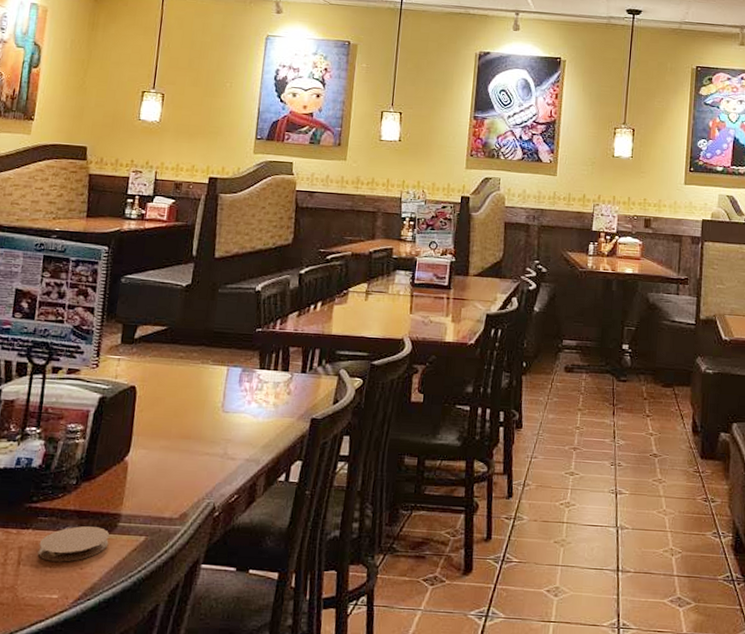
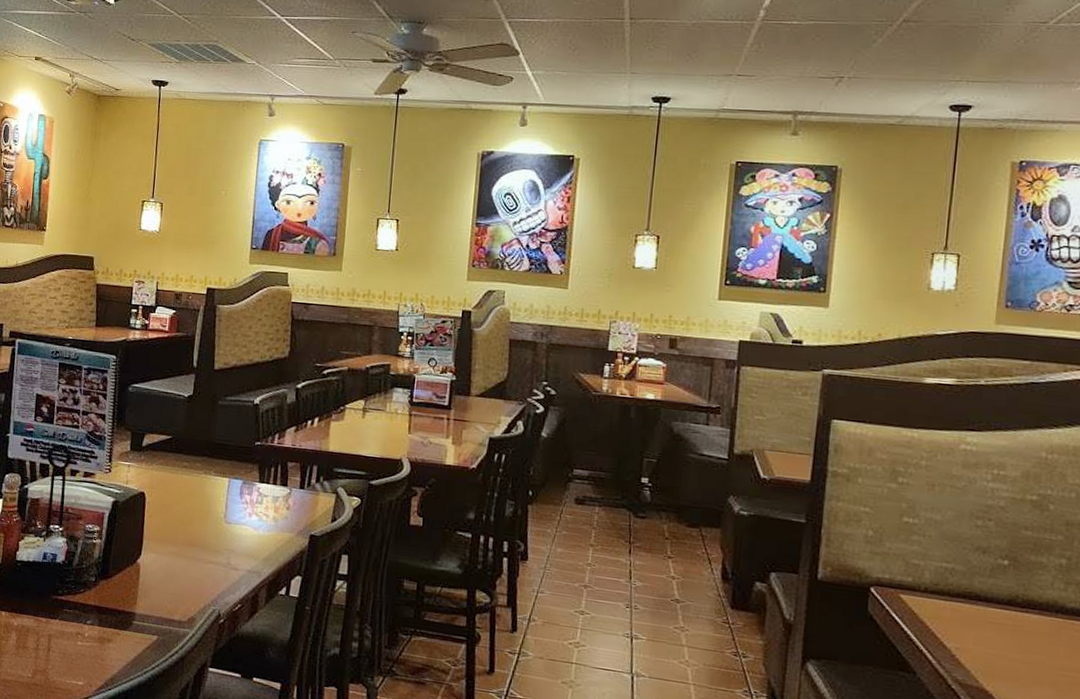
coaster: present [38,526,110,562] -> none [64,620,126,653]

